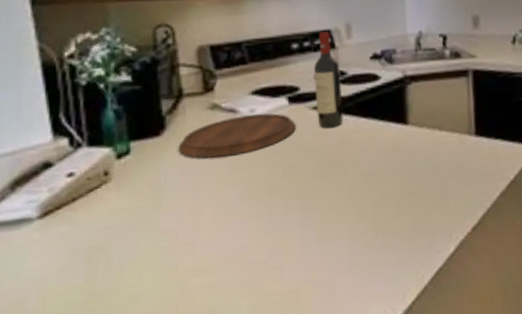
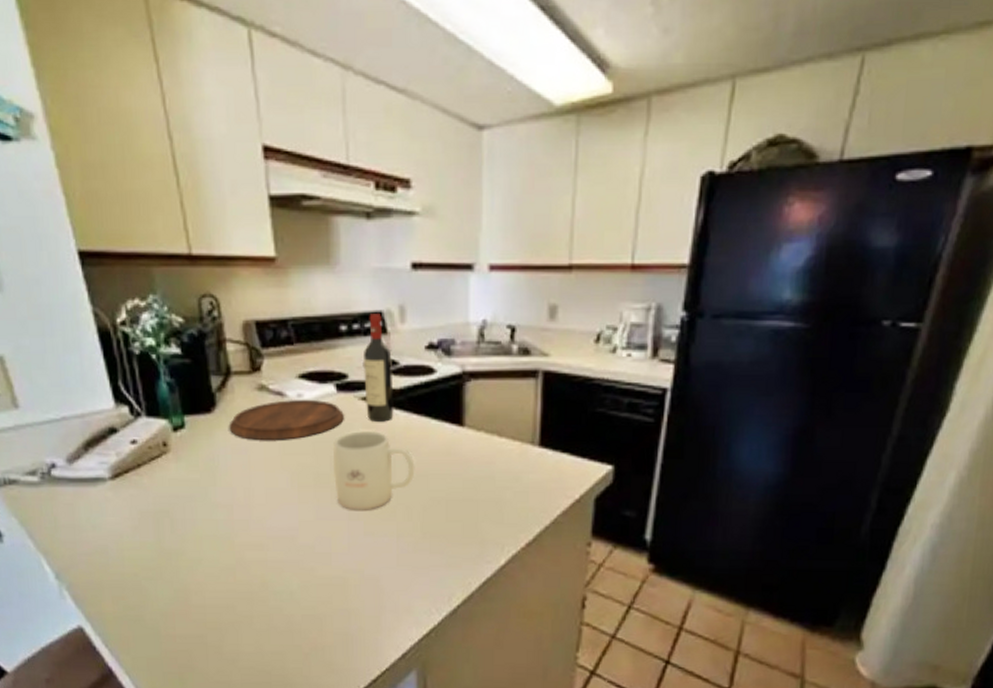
mug: none [284,136,365,218] -> present [332,430,415,510]

